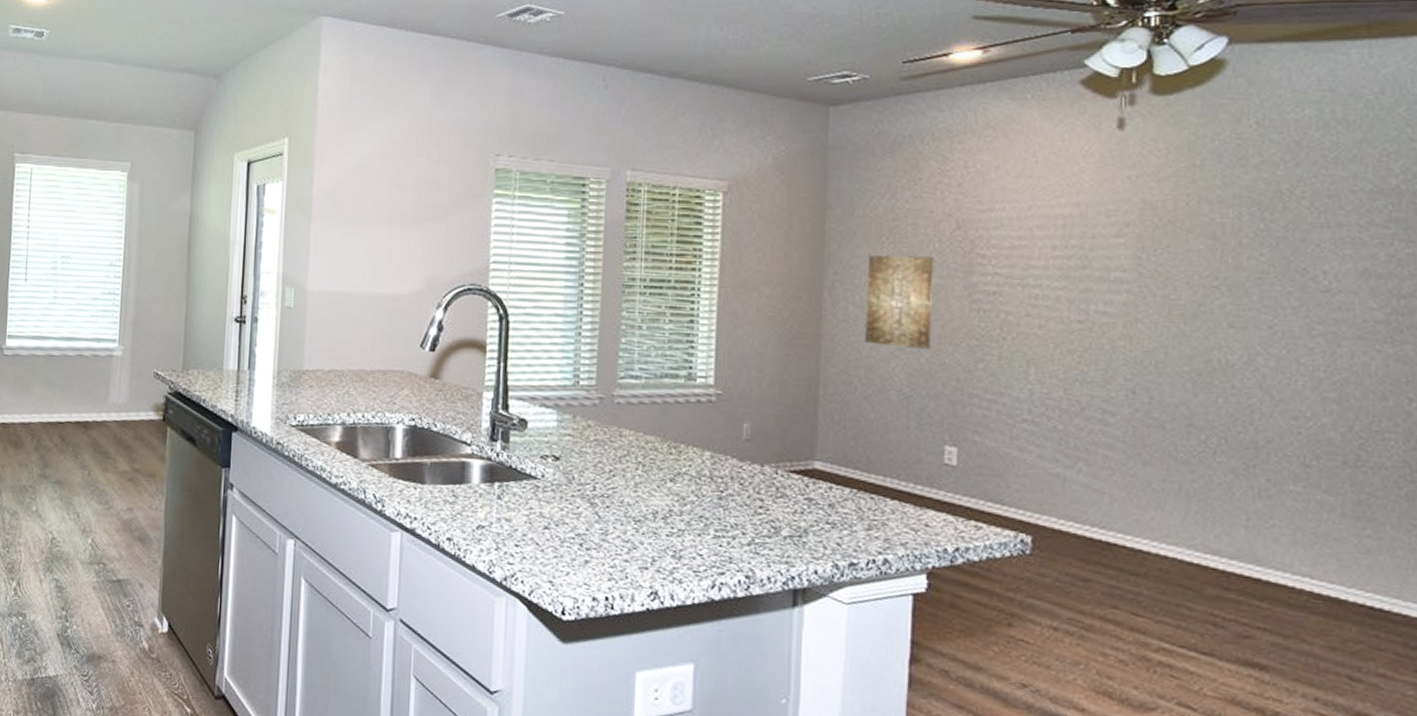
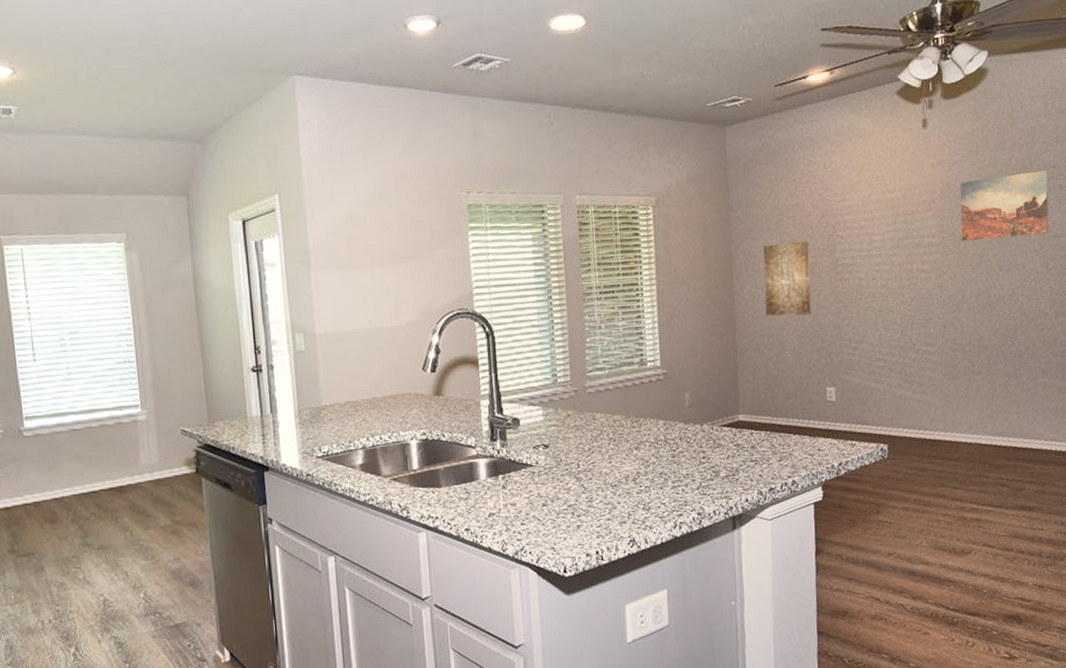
wall art: none [1169,200,1319,287] -> present [960,170,1049,242]

